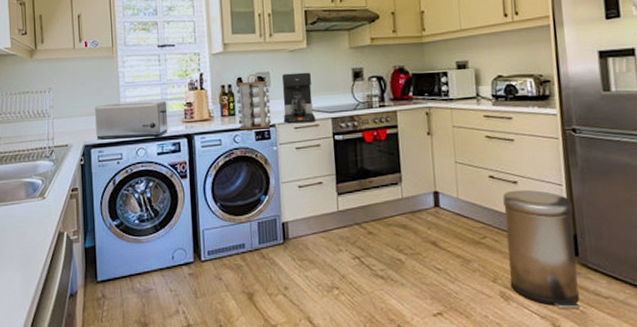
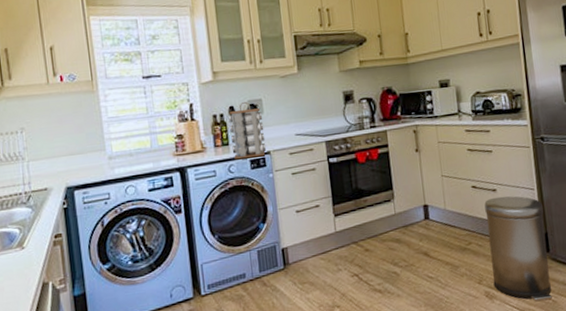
toaster: present [95,100,169,140] -> none [76,134,159,181]
coffee maker: present [282,72,316,124] -> none [274,97,310,150]

